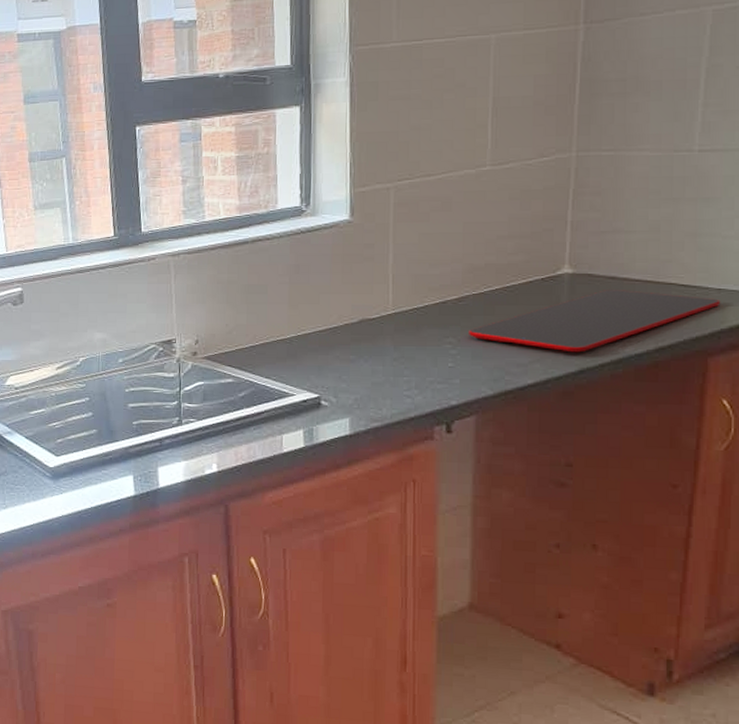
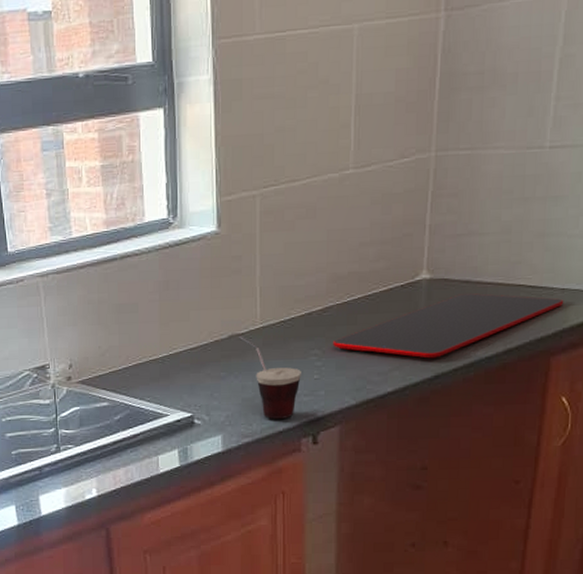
cup: none [370,320,435,405] -> present [239,335,301,419]

